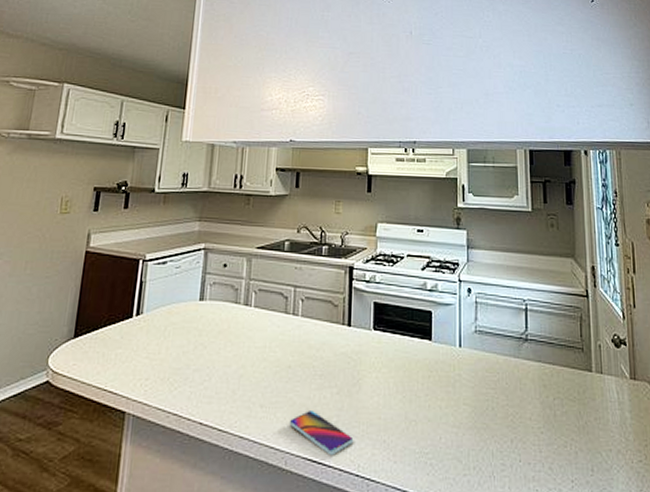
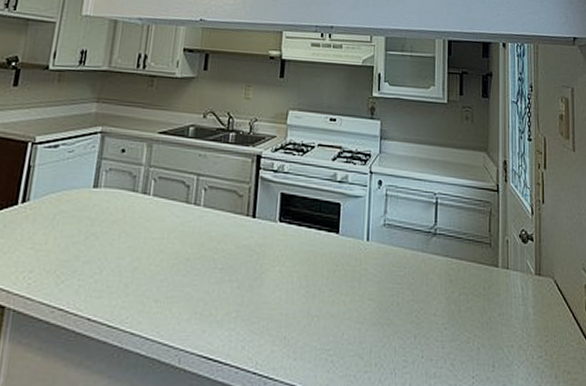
smartphone: present [289,411,354,456] -> none [184,306,253,353]

